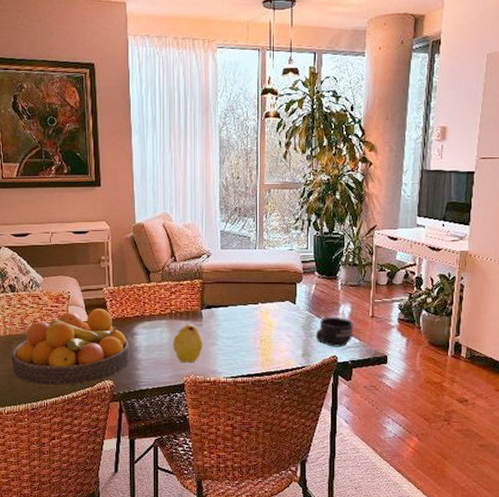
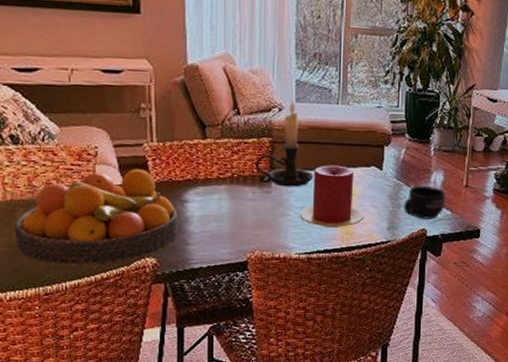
fruit: present [173,324,203,363] -> none [233,190,271,237]
candle holder: none [189,248,236,321] -> present [254,101,313,187]
candle: none [226,301,281,355] -> present [299,165,364,227]

